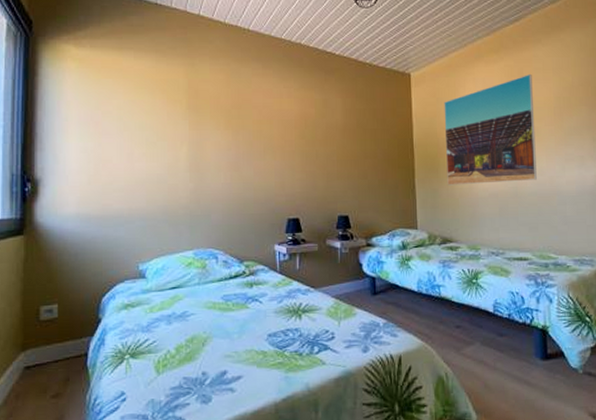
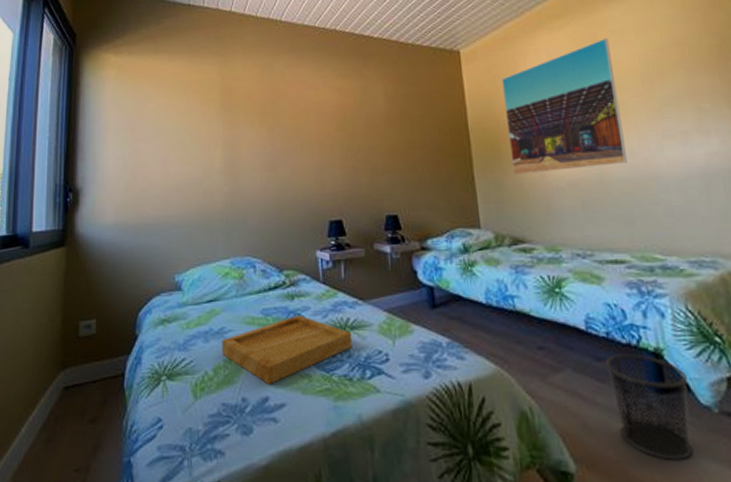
tray: none [184,300,304,360] -> present [222,314,353,384]
waste bin: none [505,330,563,409] -> present [605,354,693,460]

